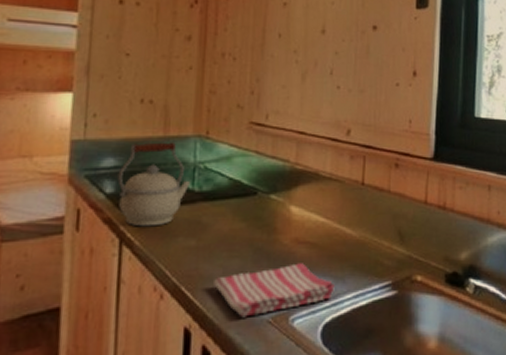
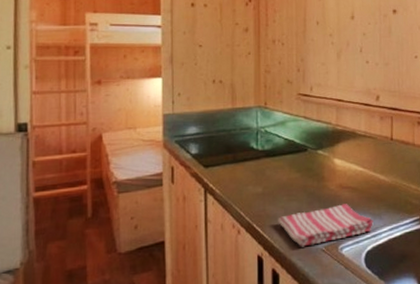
kettle: present [117,142,190,227] -> none [200,112,254,179]

